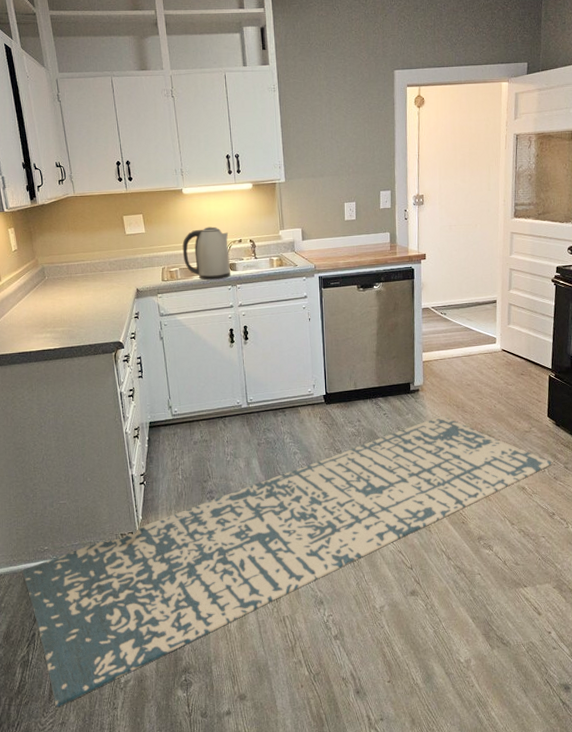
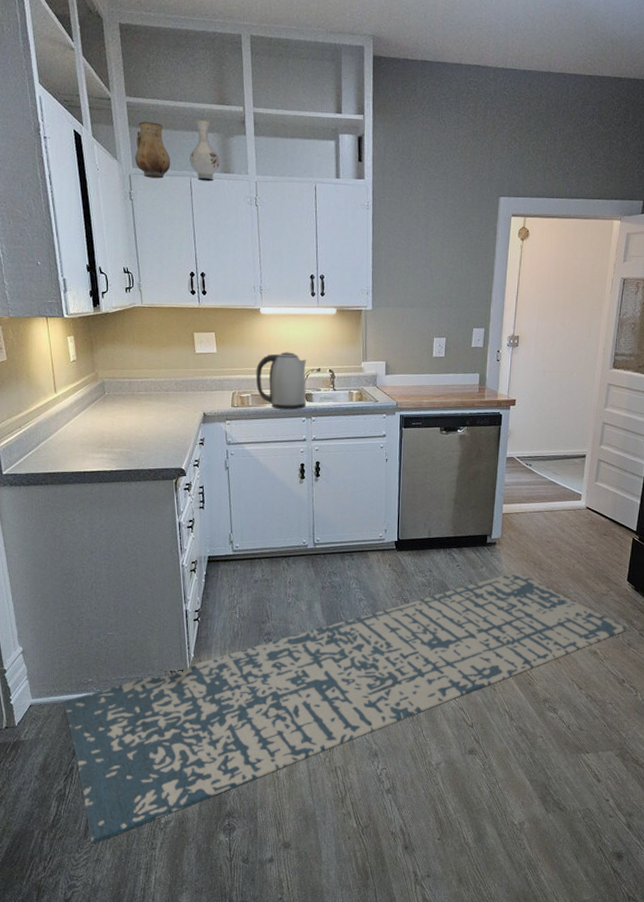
ceramic pitcher: none [60,31,93,81] -> present [135,121,171,179]
vase: none [109,25,137,79] -> present [190,120,220,182]

